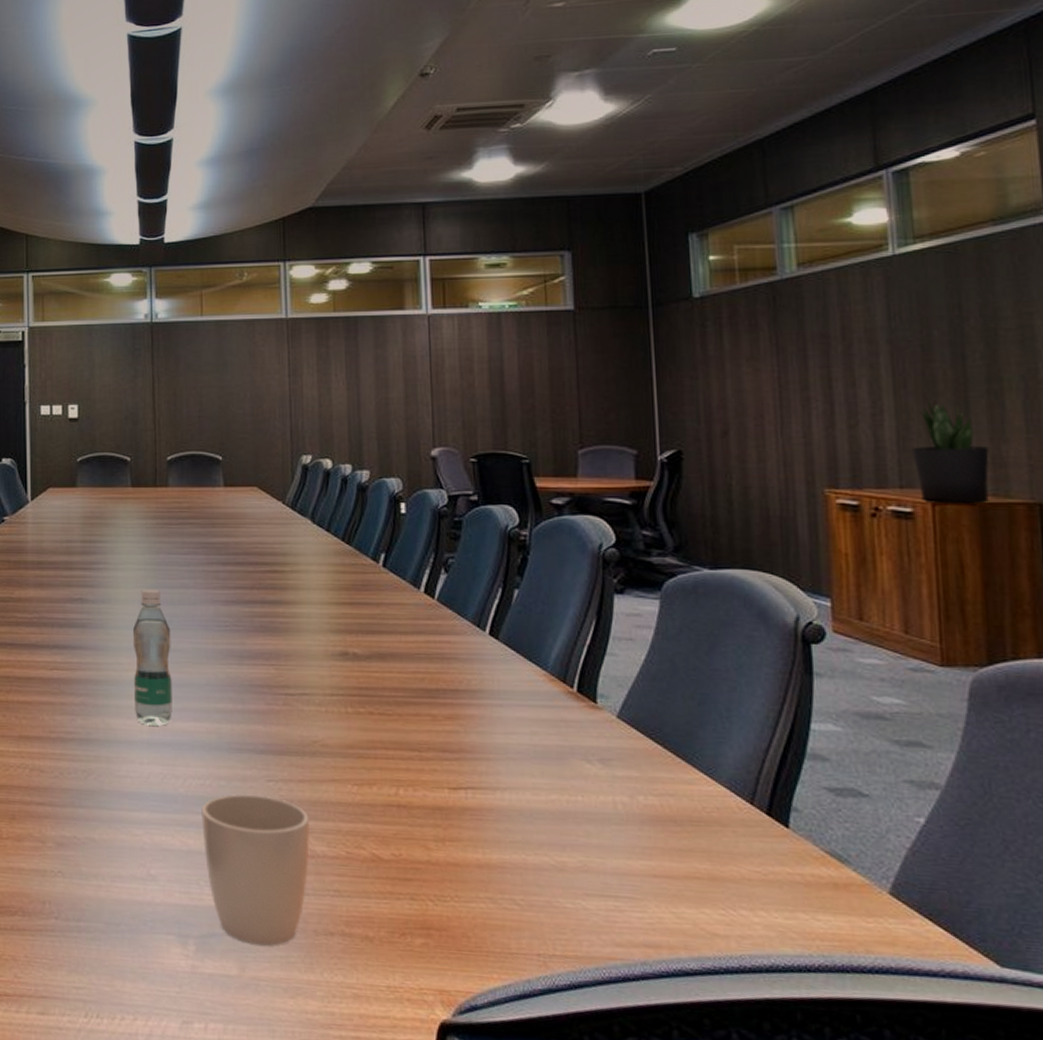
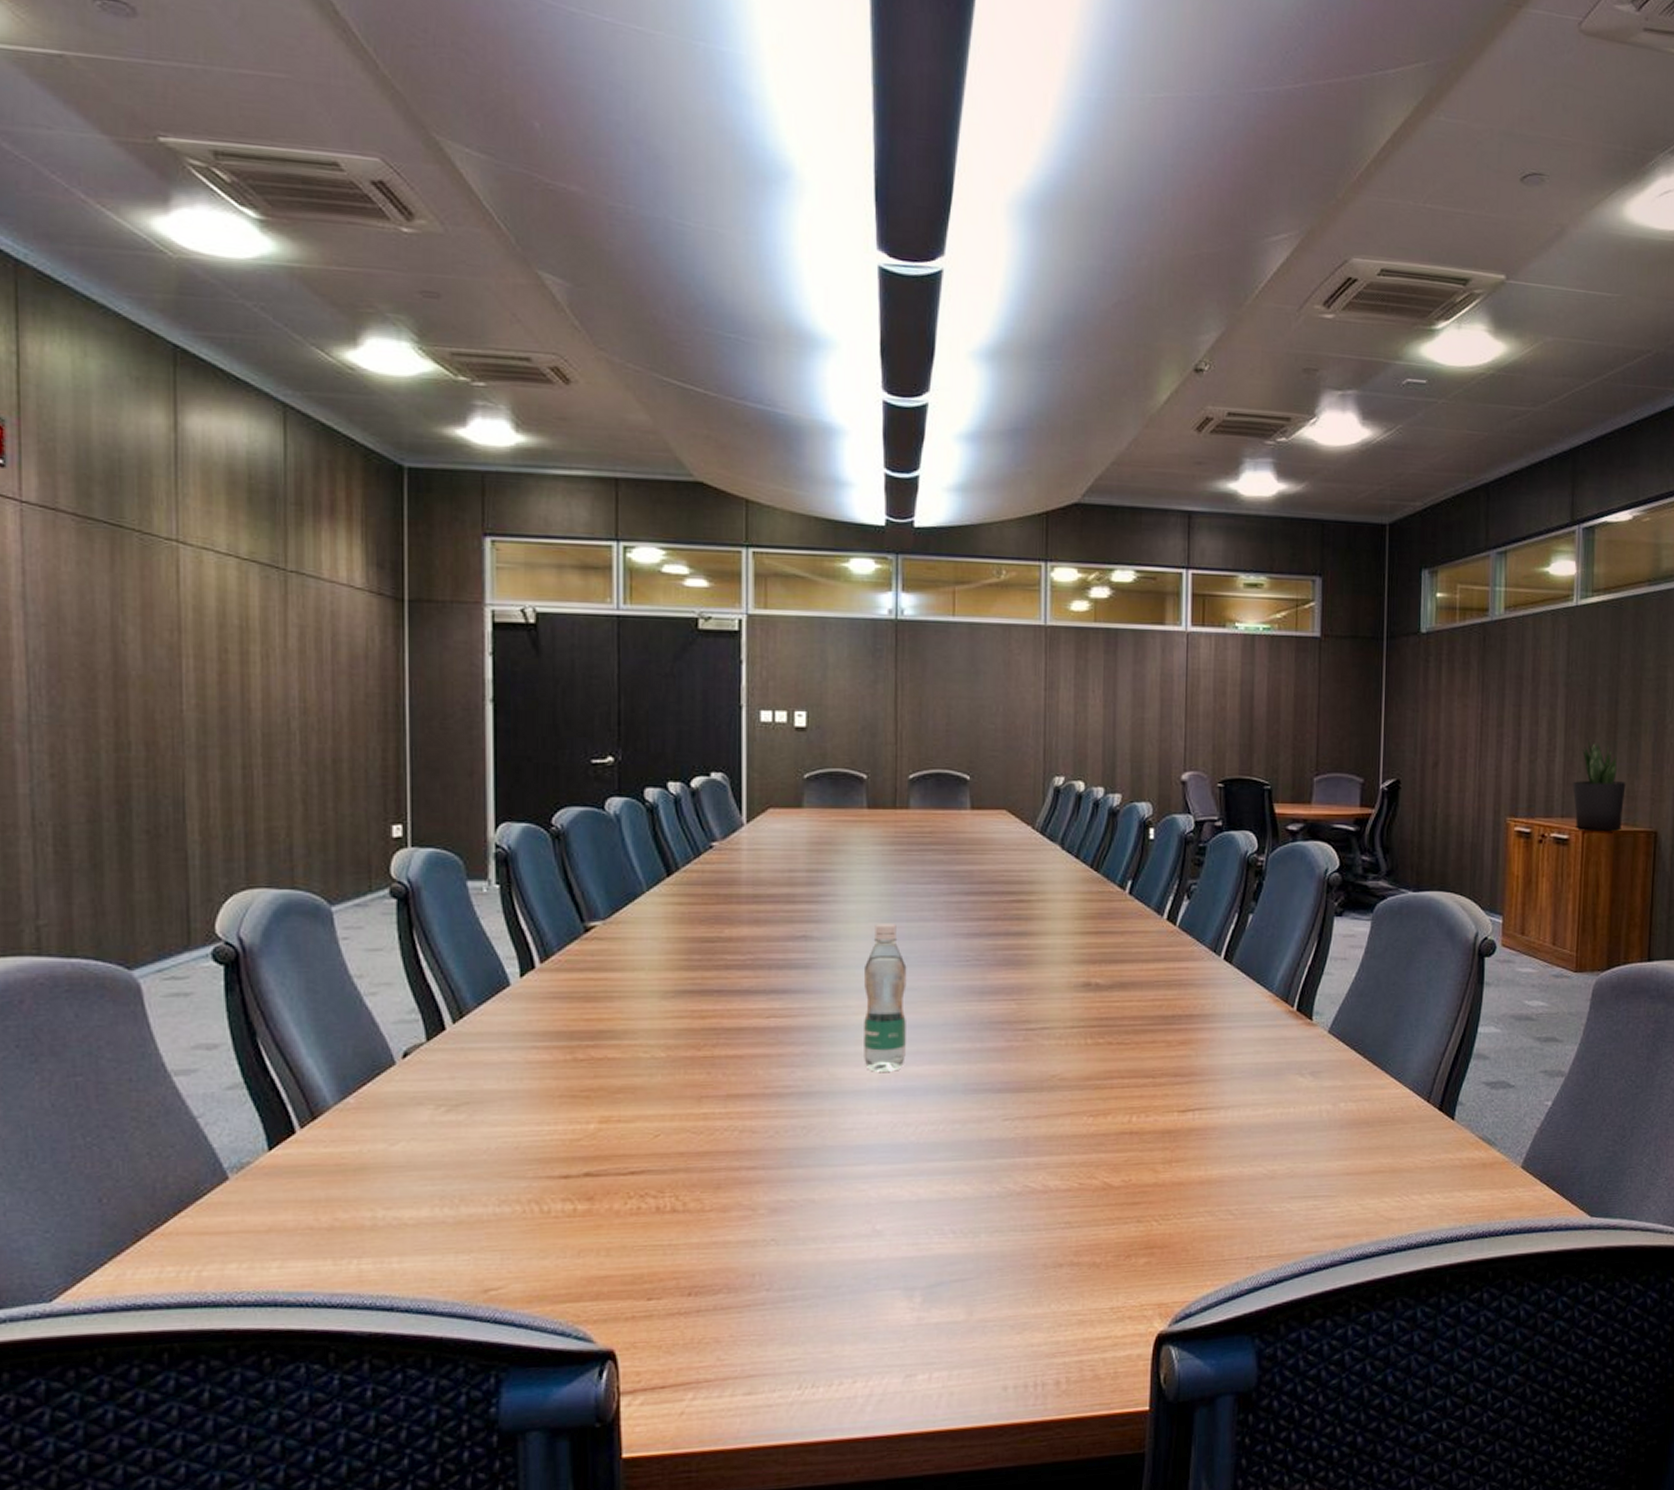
cup: present [201,794,311,945] -> none [933,1135,1045,1287]

